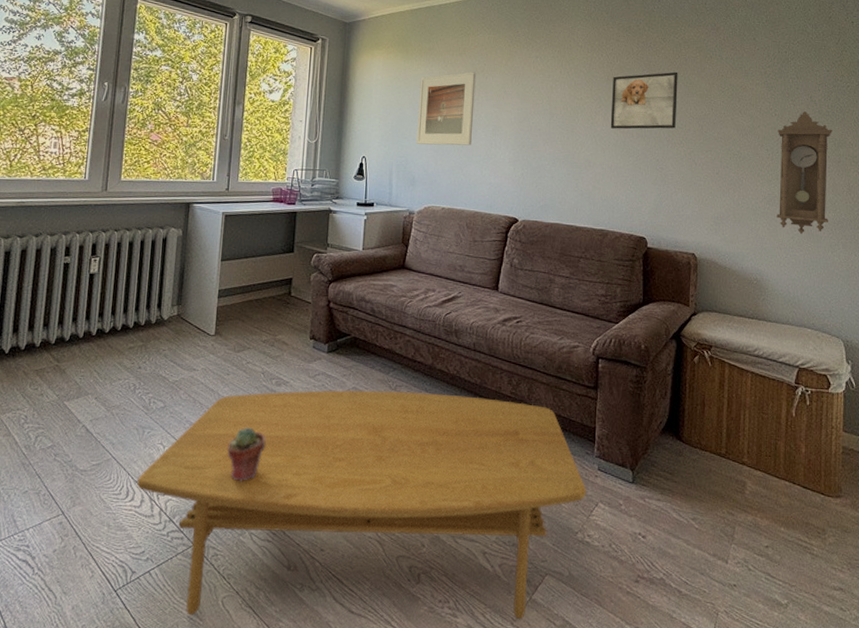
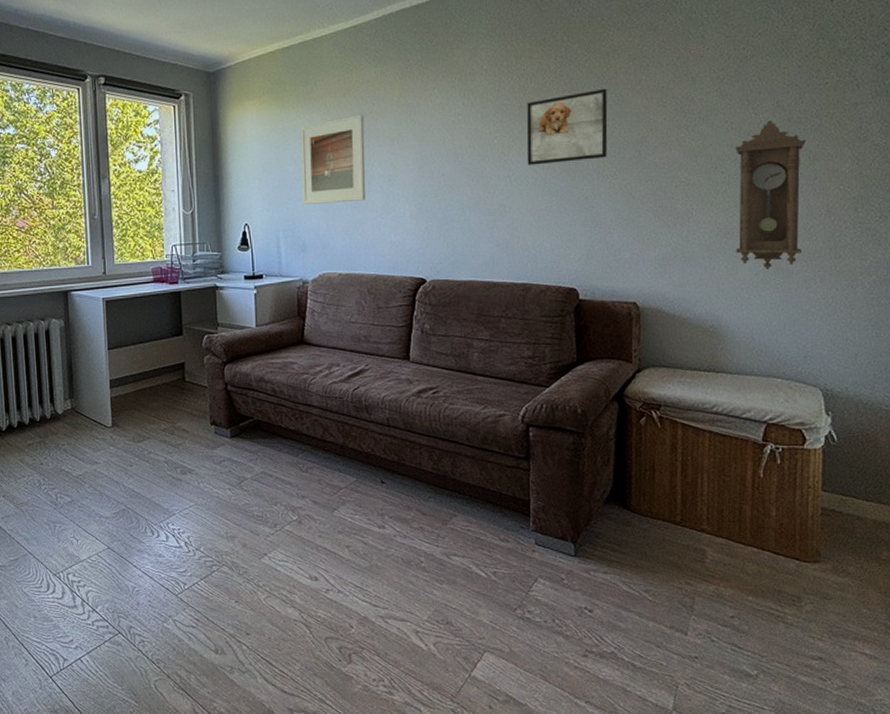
coffee table: present [136,389,586,620] -> none [55,472,523,698]
potted succulent: present [227,427,266,481] -> none [140,517,178,570]

